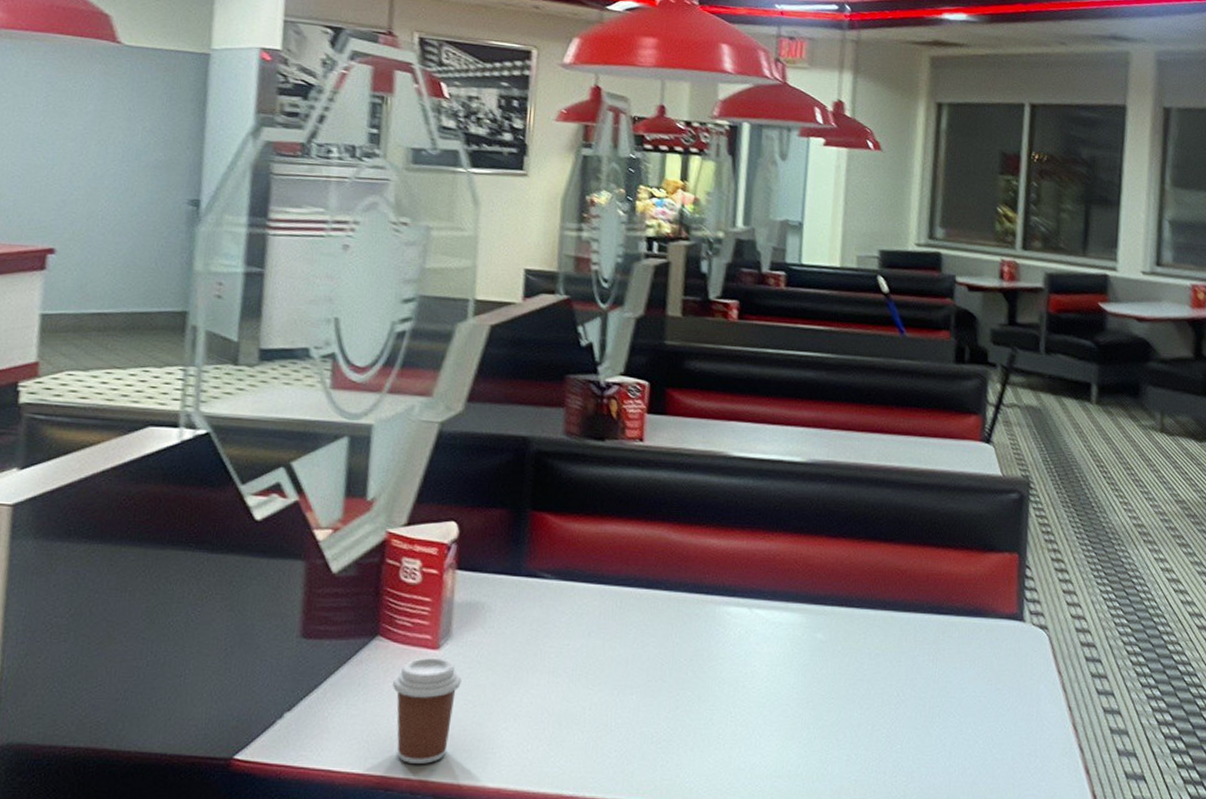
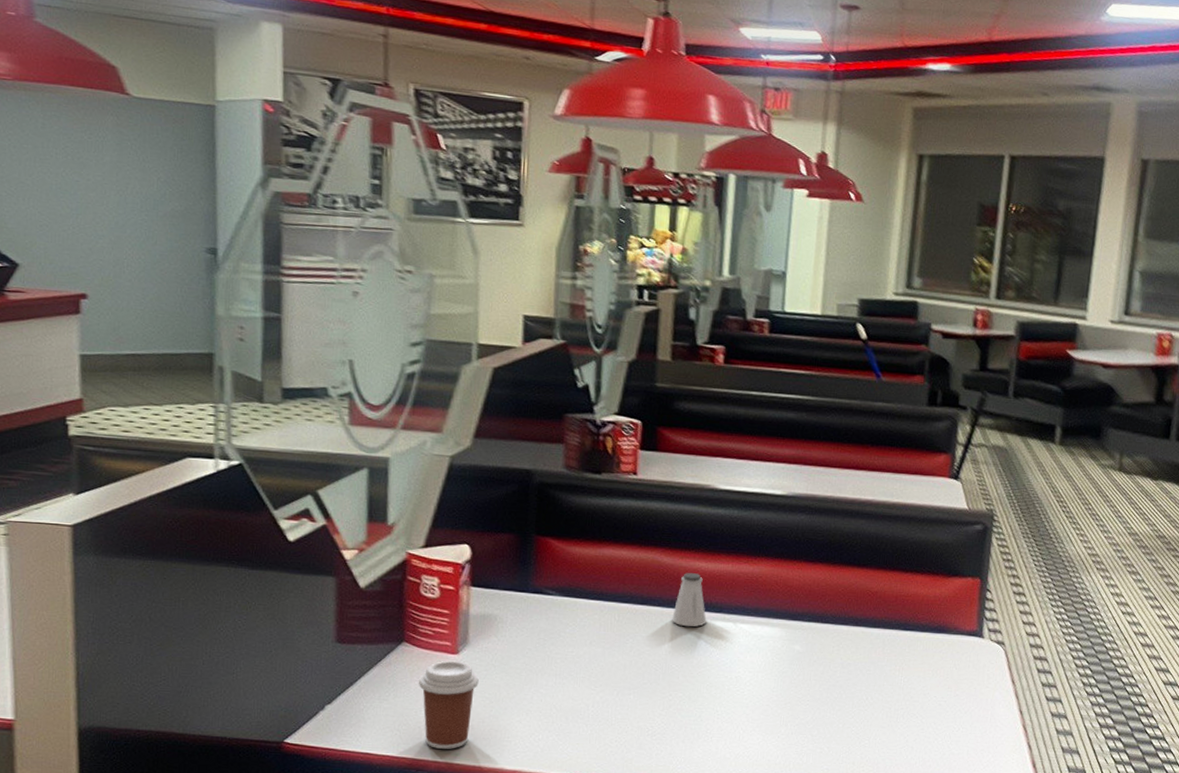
saltshaker: none [680,551,719,614] -> present [672,573,707,627]

